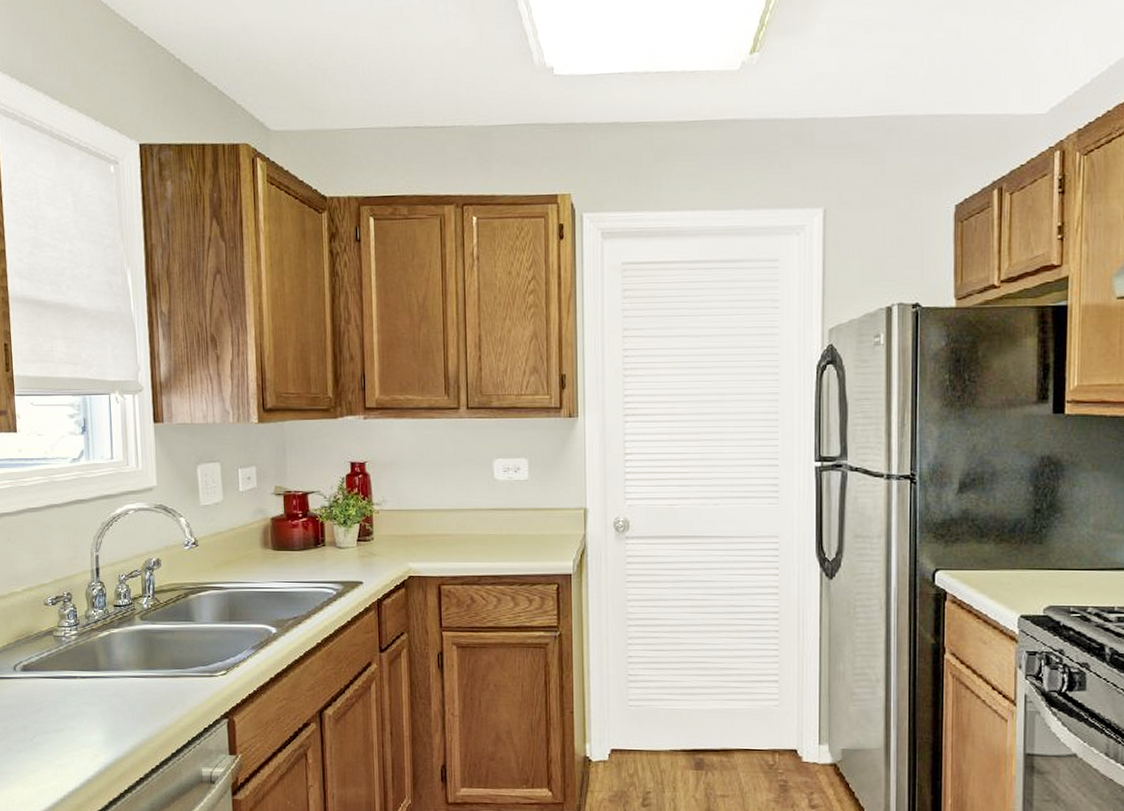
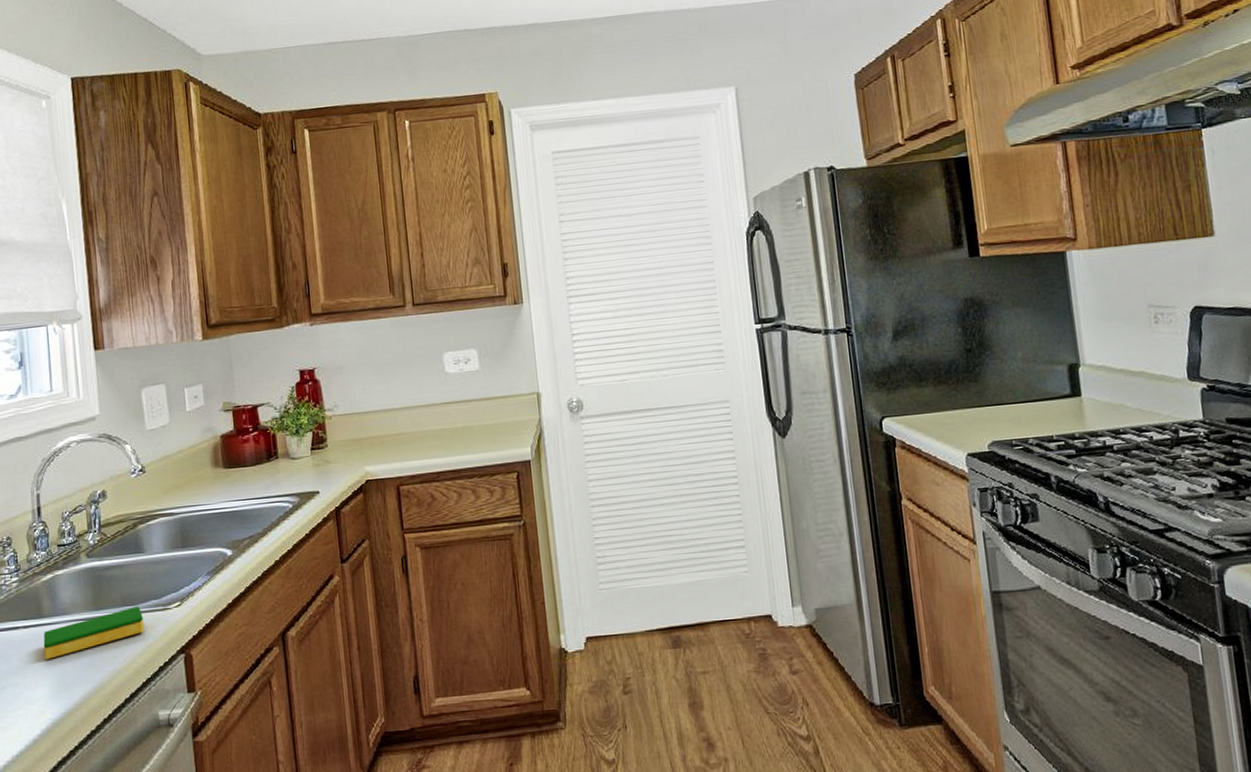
dish sponge: none [98,671,191,709] -> present [43,607,144,660]

